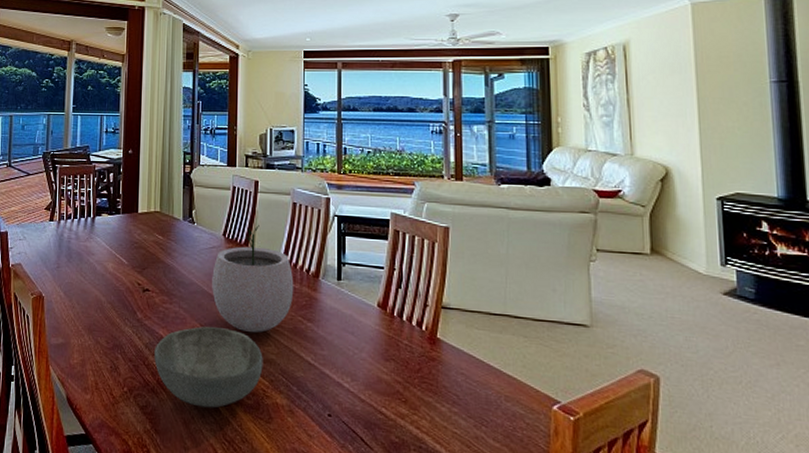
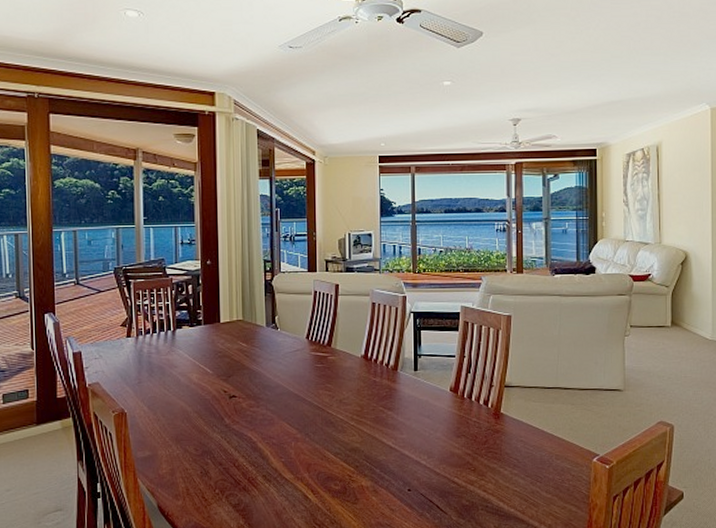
bowl: present [154,326,263,408] -> none [244,423,349,498]
plant pot: present [212,224,294,333] -> none [297,325,375,425]

